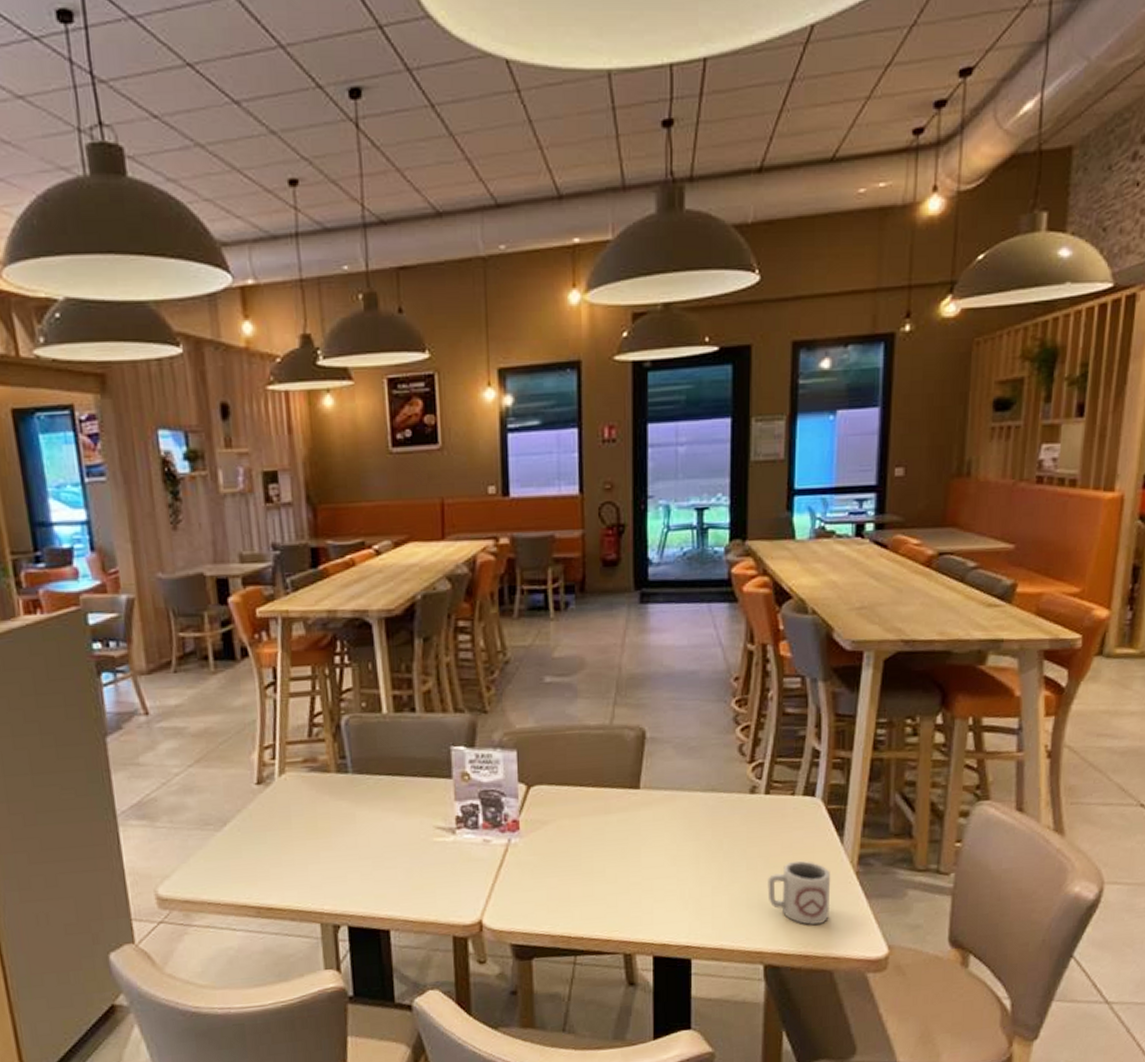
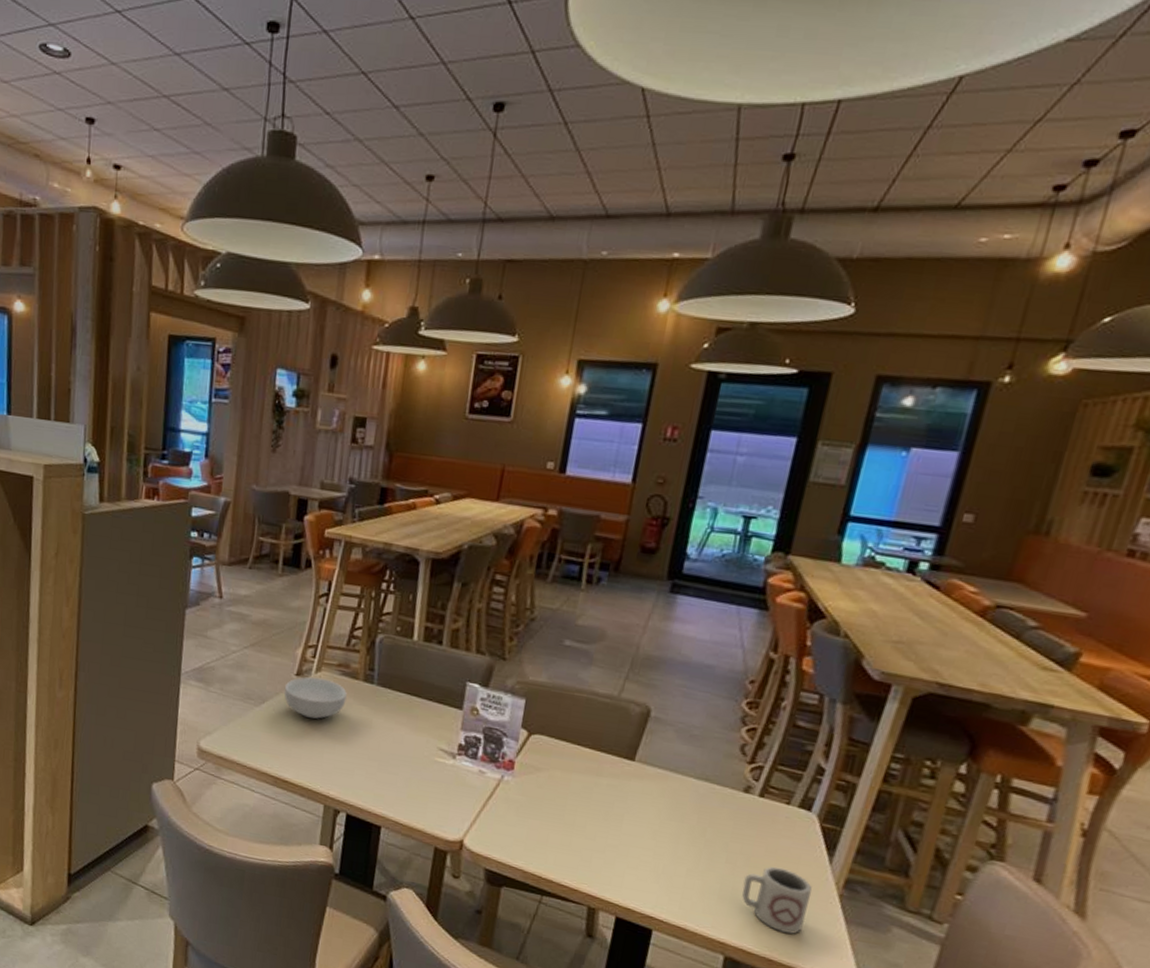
cereal bowl: none [246,780,321,830] -> present [284,677,347,719]

